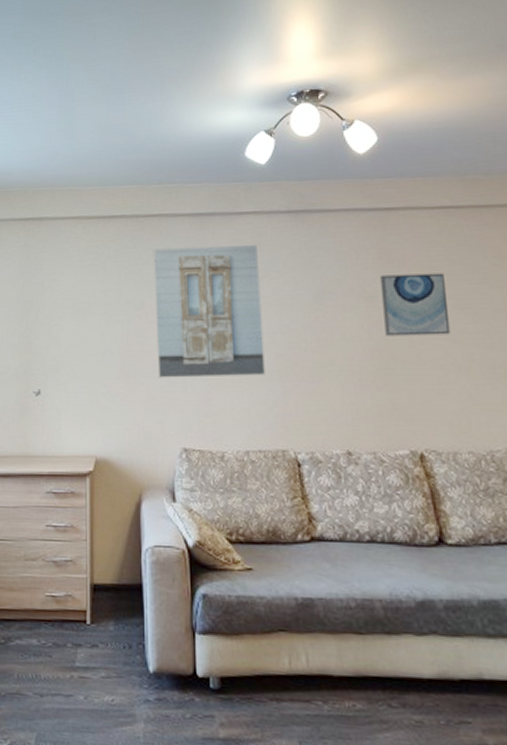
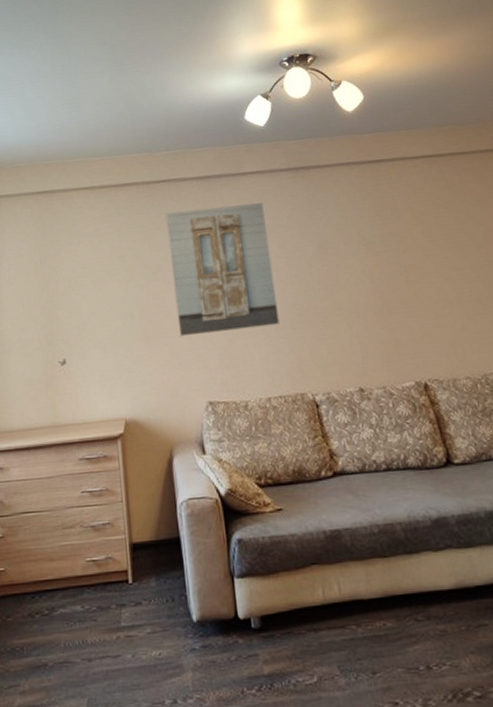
wall art: present [379,273,451,336] -> none [375,216,442,278]

